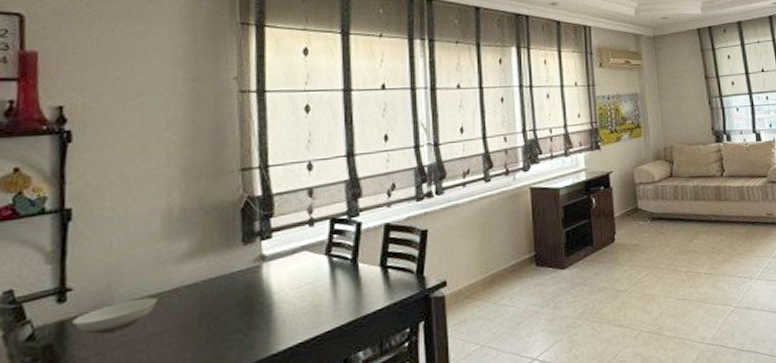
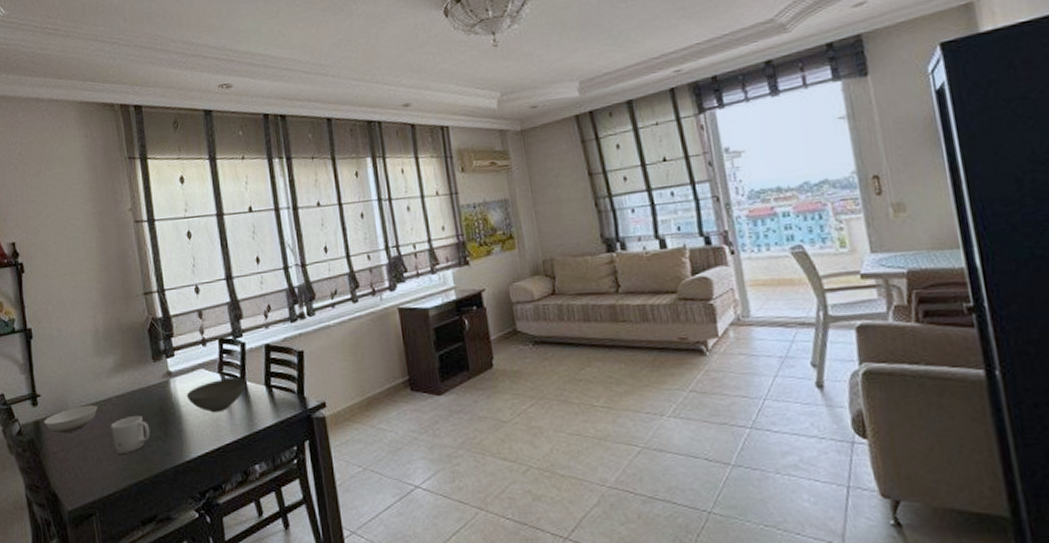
mug: none [172,305,228,353] -> present [111,415,151,454]
bowl: none [281,258,359,299] -> present [186,377,247,413]

